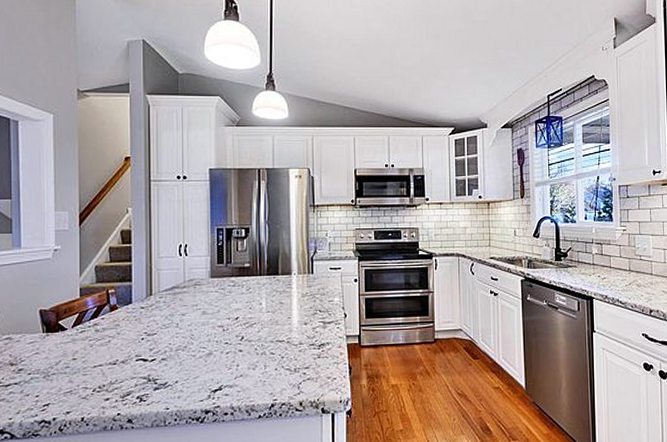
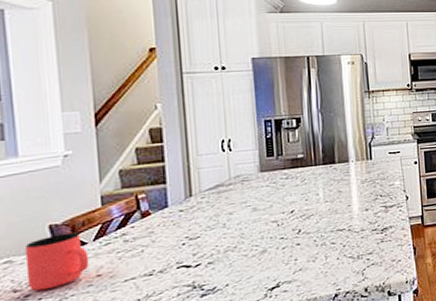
cup: none [21,318,68,367] -> present [24,232,90,291]

